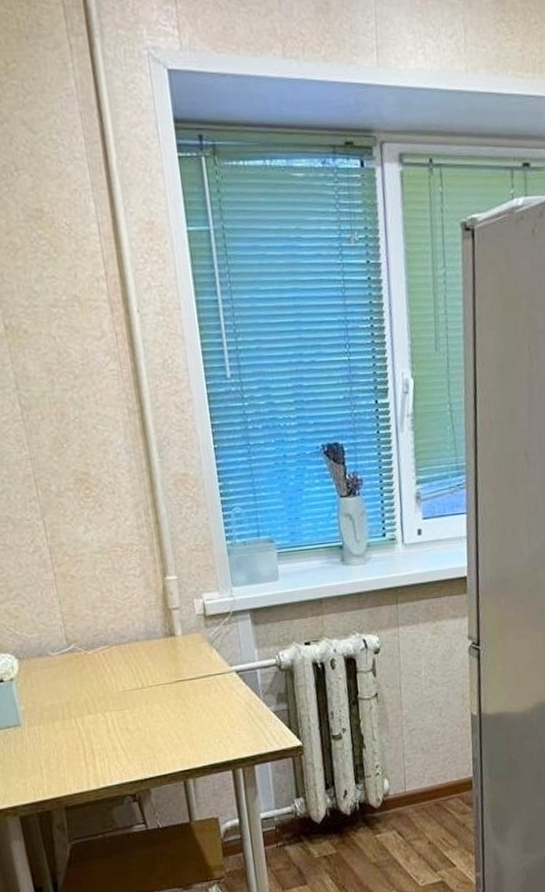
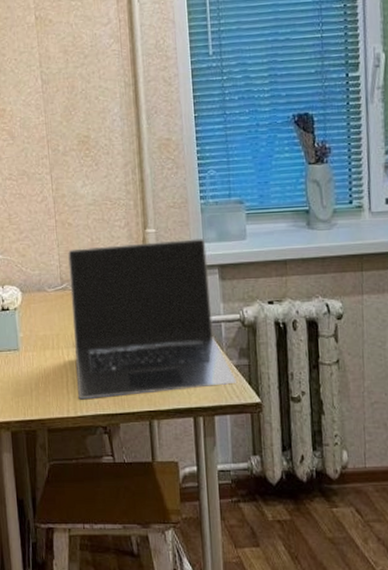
laptop: none [72,582,276,770] -> present [67,238,236,400]

